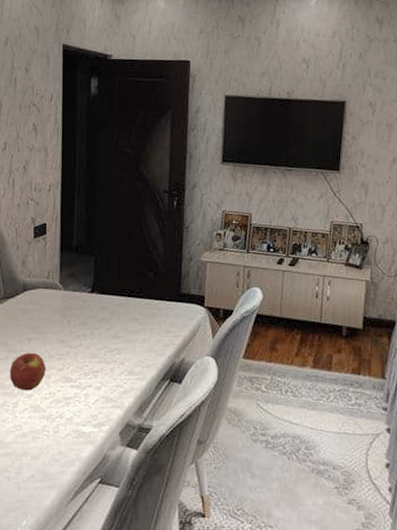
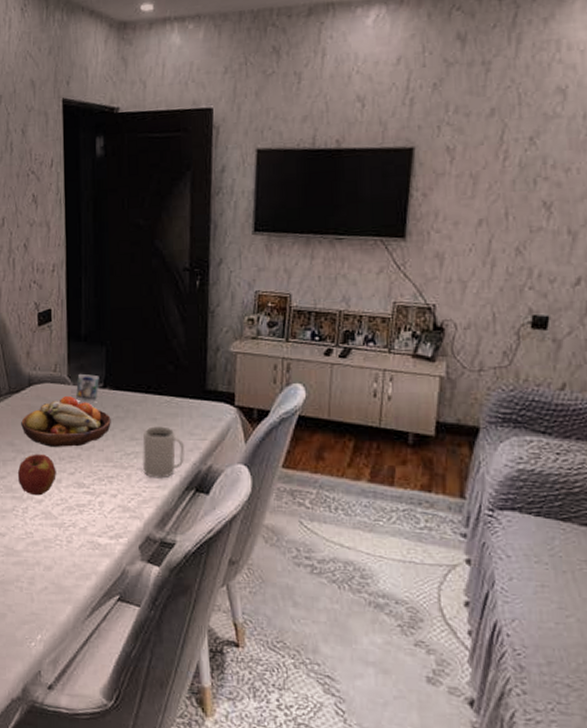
fruit bowl: none [15,299,97,346] -> present [21,395,111,447]
mug: none [65,281,88,306] -> present [75,374,99,403]
mug: none [124,325,162,371] -> present [142,426,185,479]

